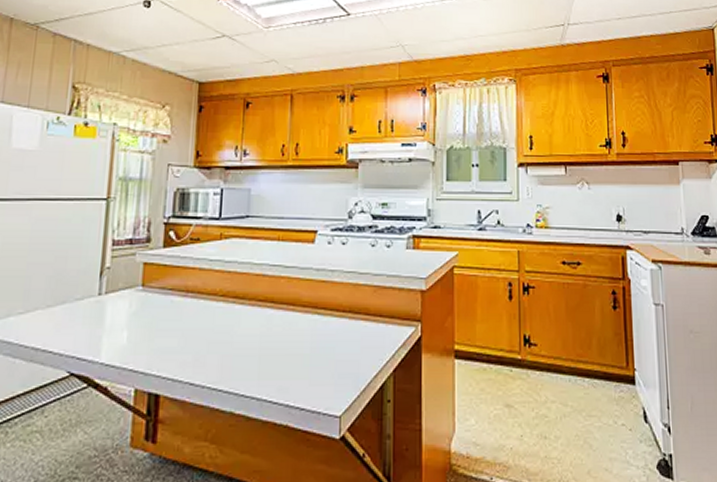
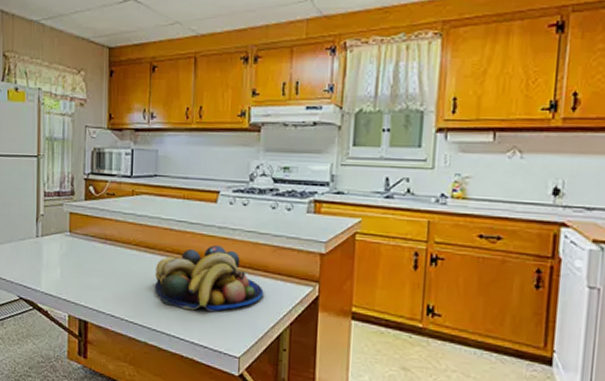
fruit bowl: none [243,290,365,367] -> present [154,245,264,312]

